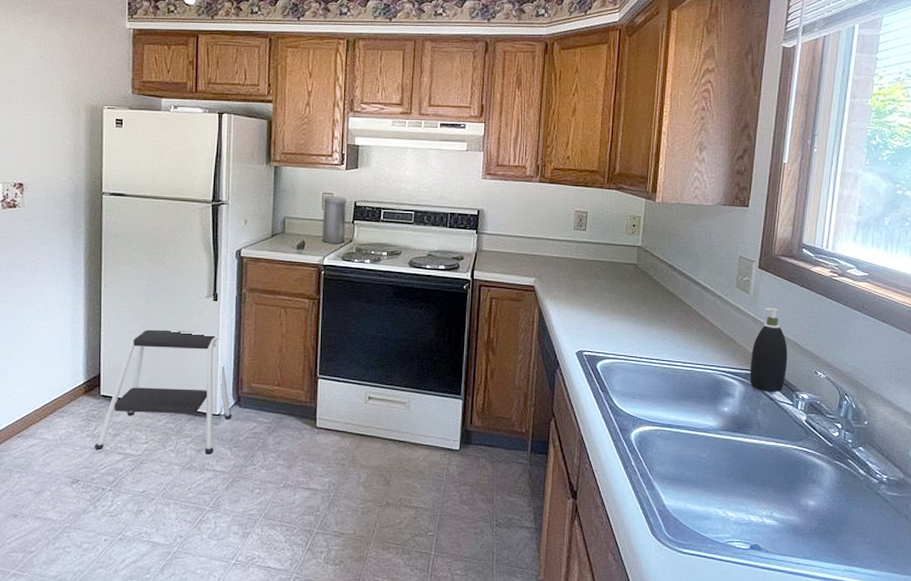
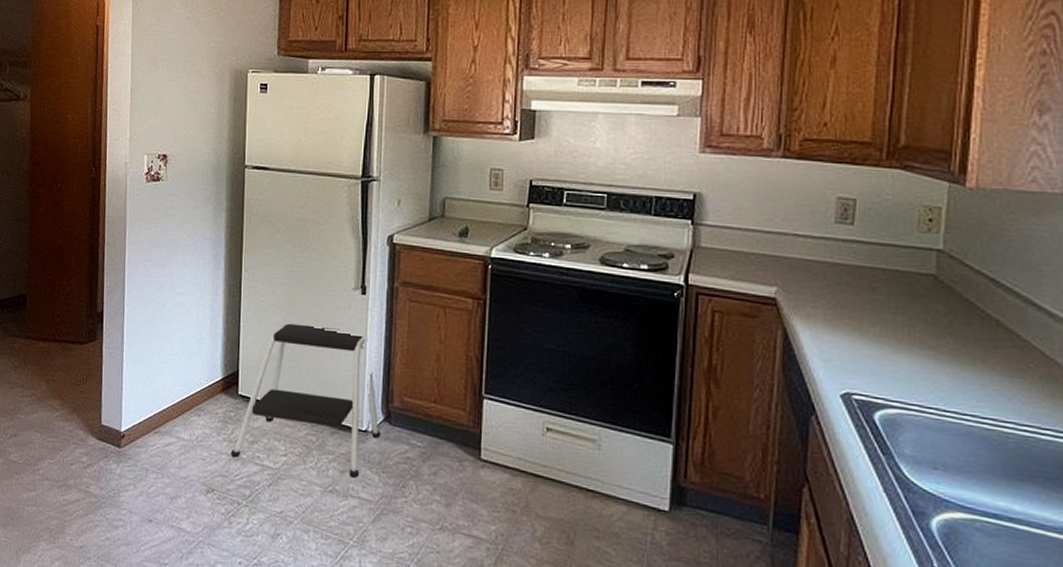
canister: present [321,196,347,244] -> none [489,172,520,233]

